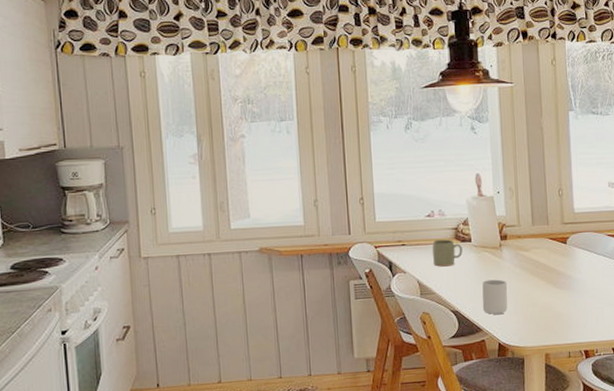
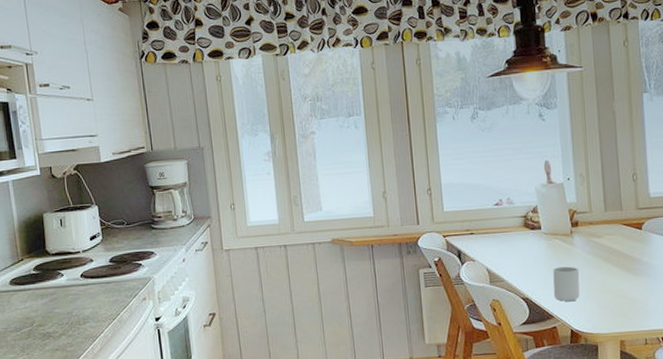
mug: present [432,239,463,267] -> none [500,227,532,255]

